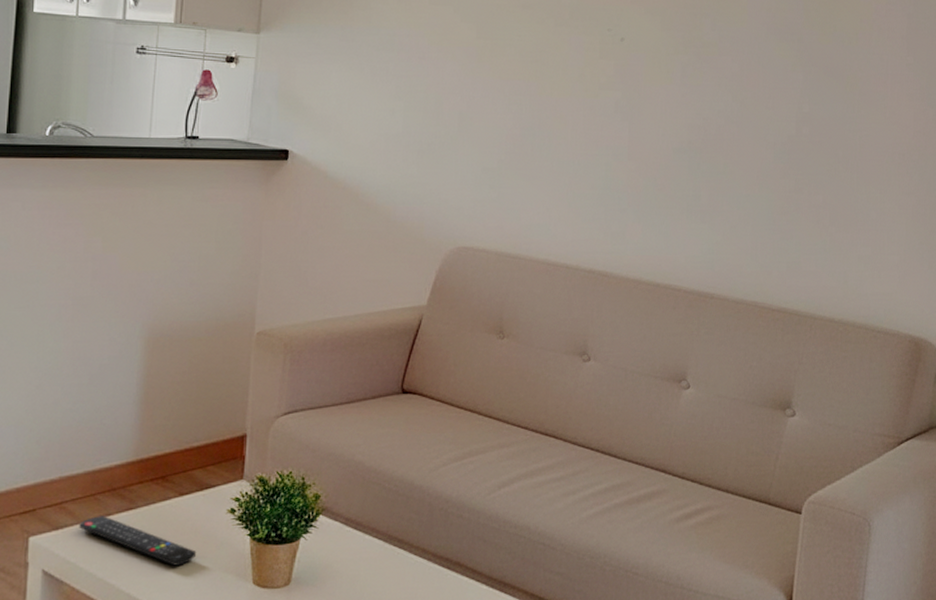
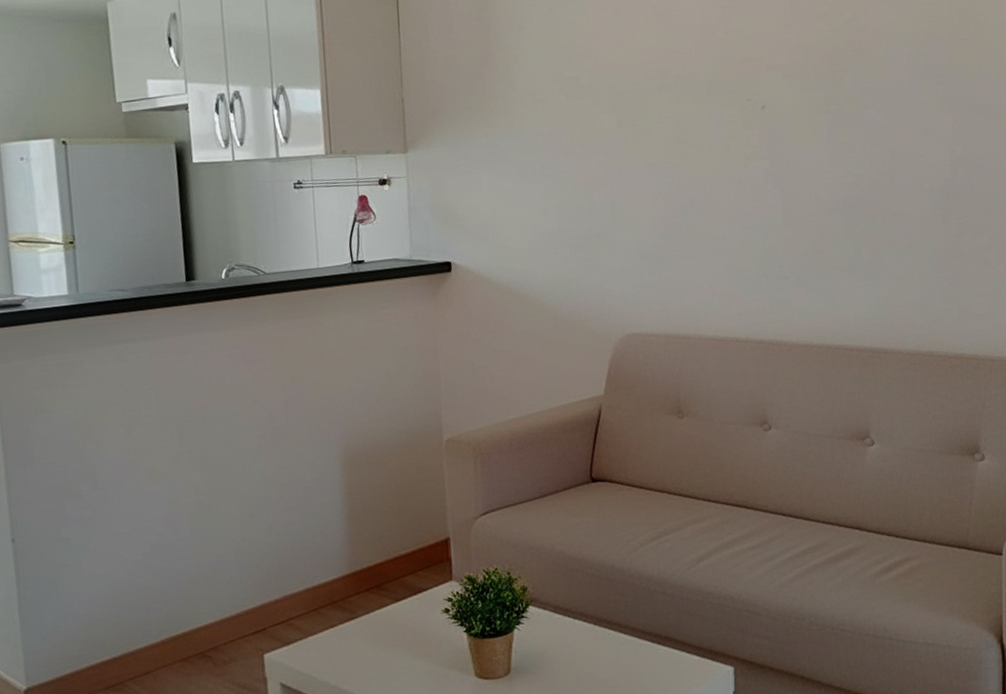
remote control: present [79,516,197,566] -> none [307,627,419,667]

